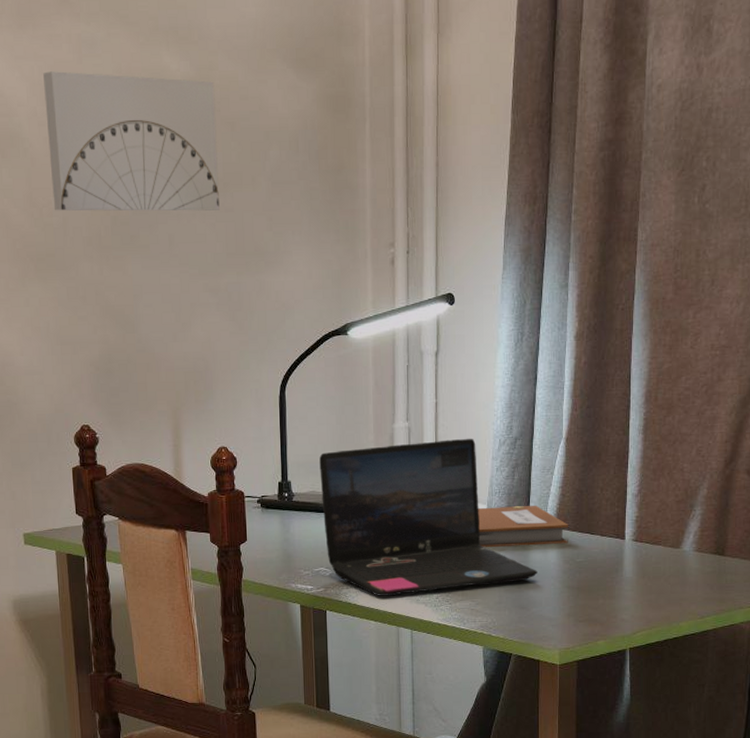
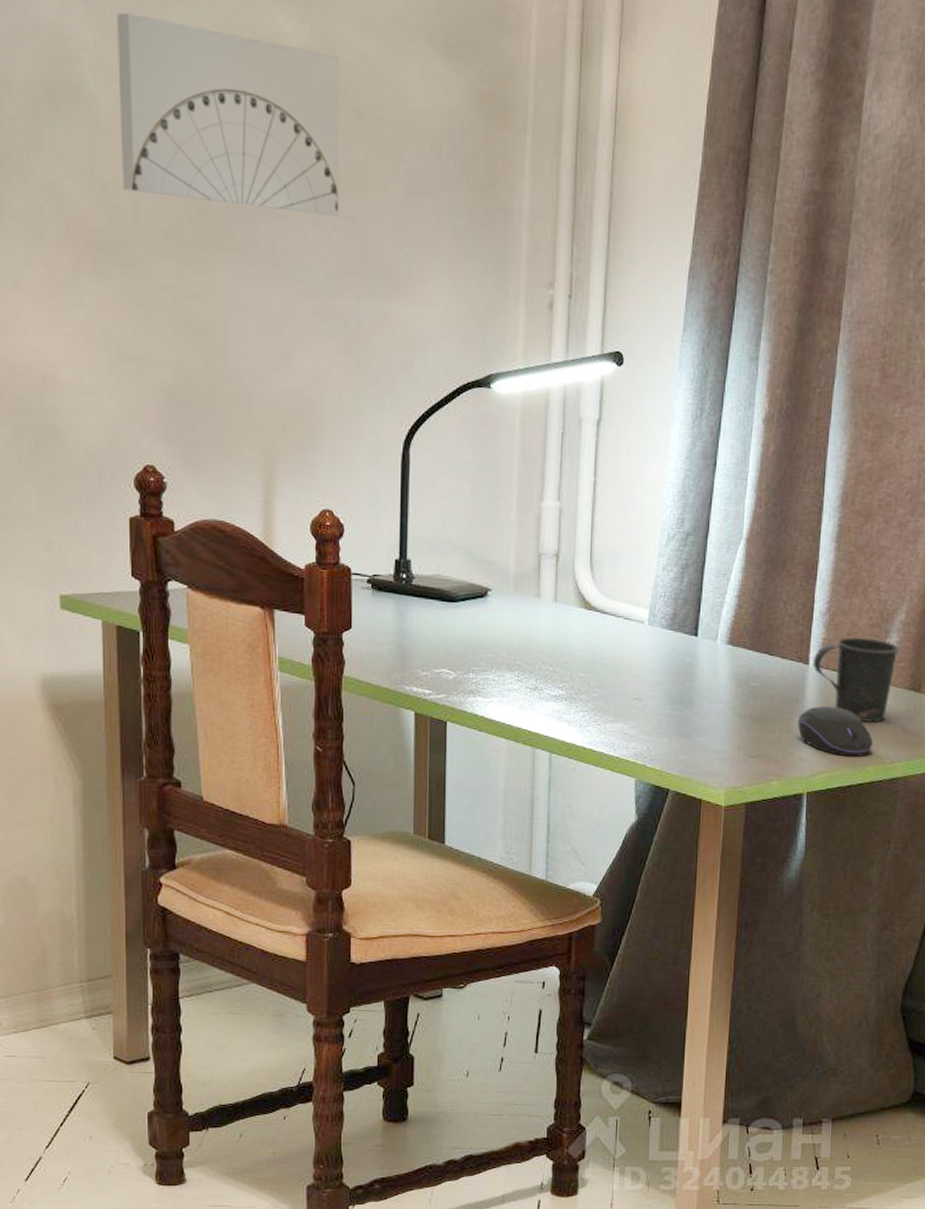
laptop: present [319,438,538,596] -> none [447,527,705,710]
notebook: present [478,505,568,547] -> none [637,612,744,664]
computer mouse: none [618,574,685,616] -> present [797,706,874,757]
mug: none [628,512,704,585] -> present [812,637,900,722]

